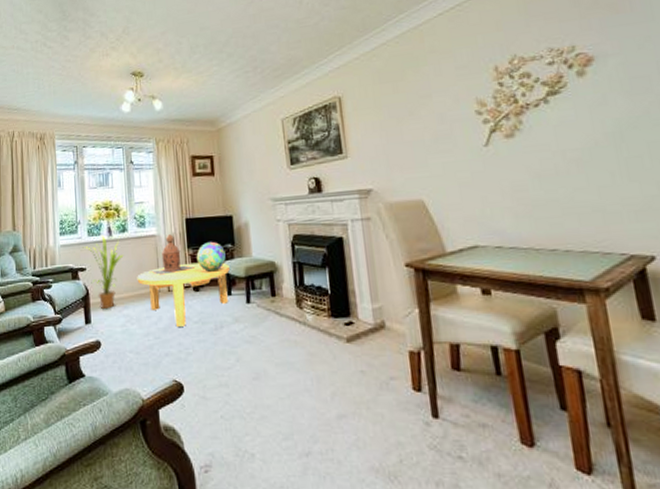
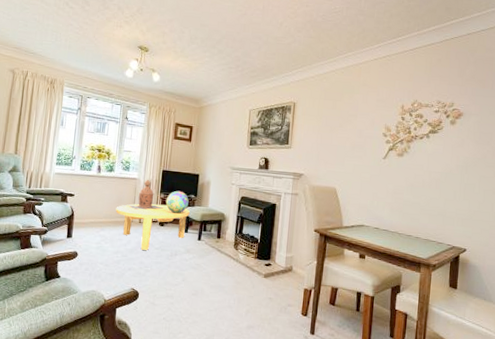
house plant: present [83,234,124,308] -> none [74,170,108,228]

